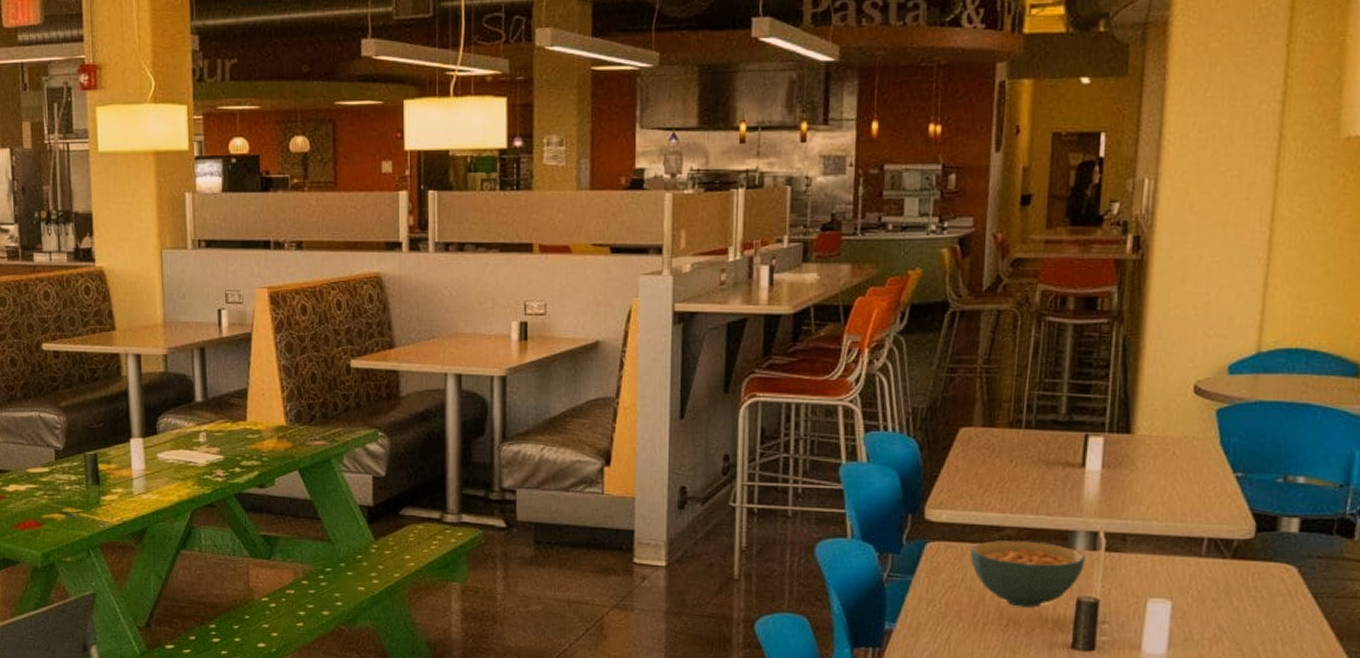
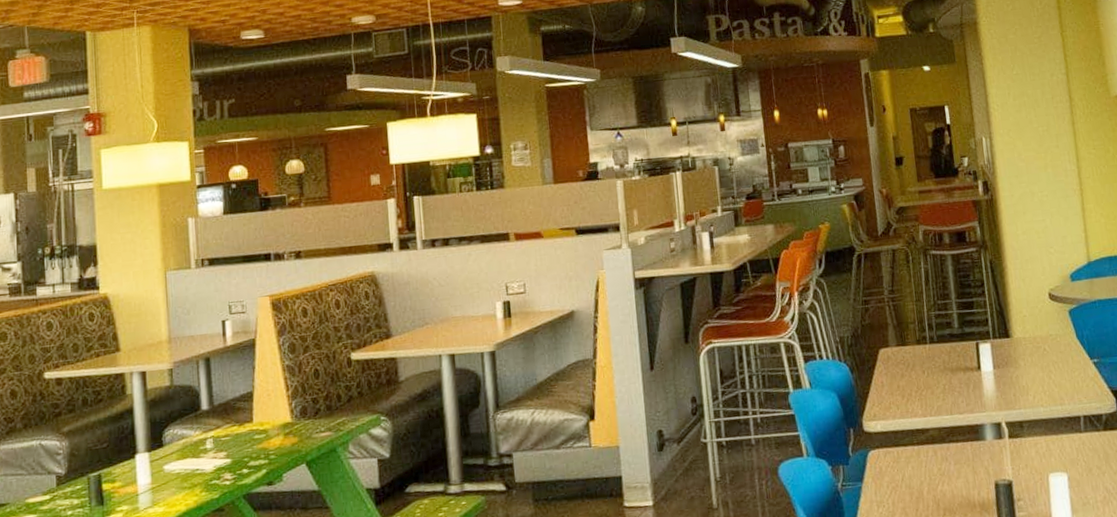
cereal bowl: present [970,540,1085,607] -> none [904,437,995,497]

